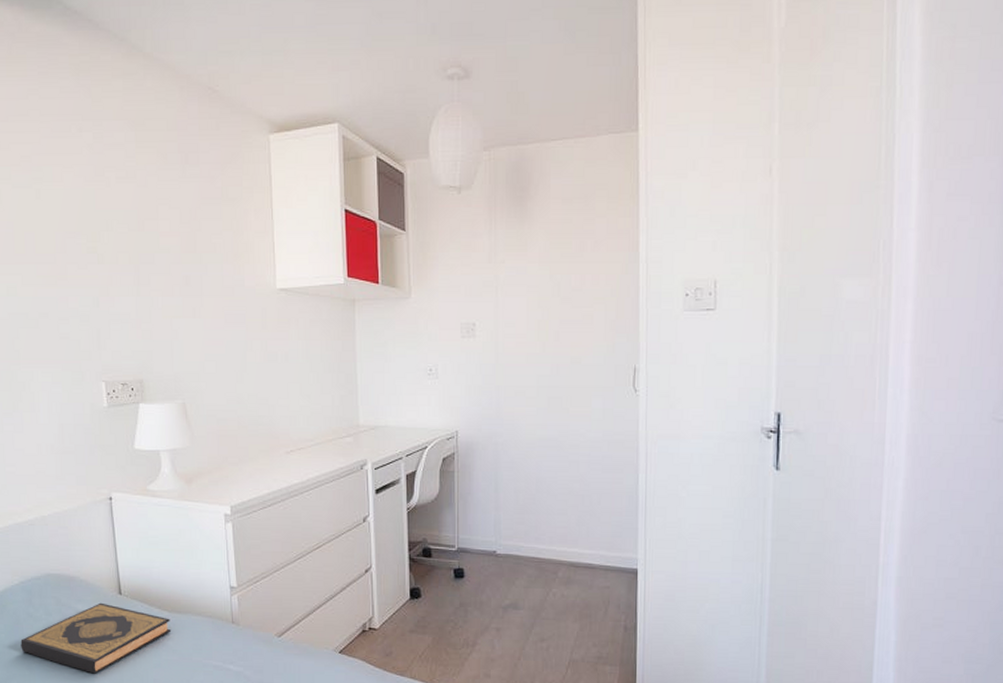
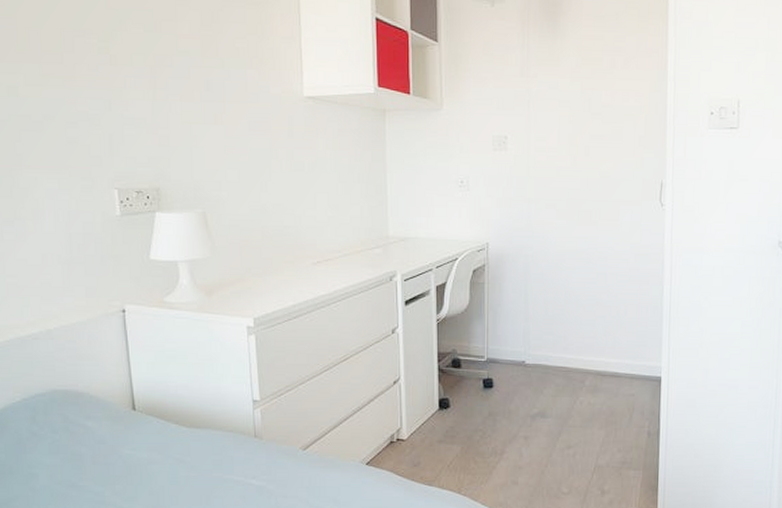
hardback book: present [20,602,171,674] -> none [23,419,189,493]

